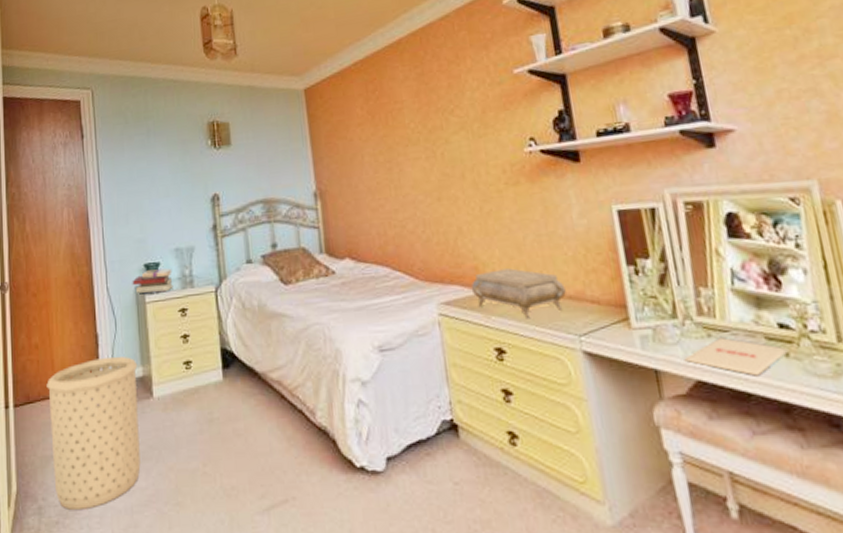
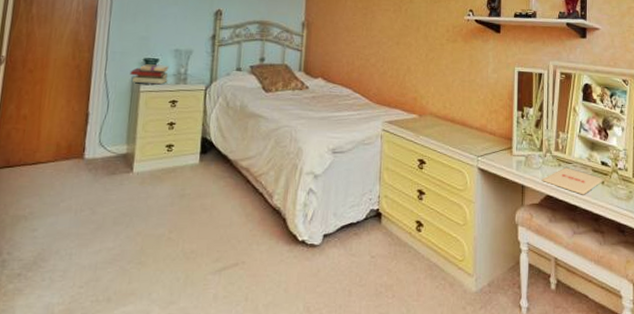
laundry basket: present [46,357,141,511] -> none [22,134,123,265]
jewelry box: present [471,268,566,318] -> none [409,102,474,140]

